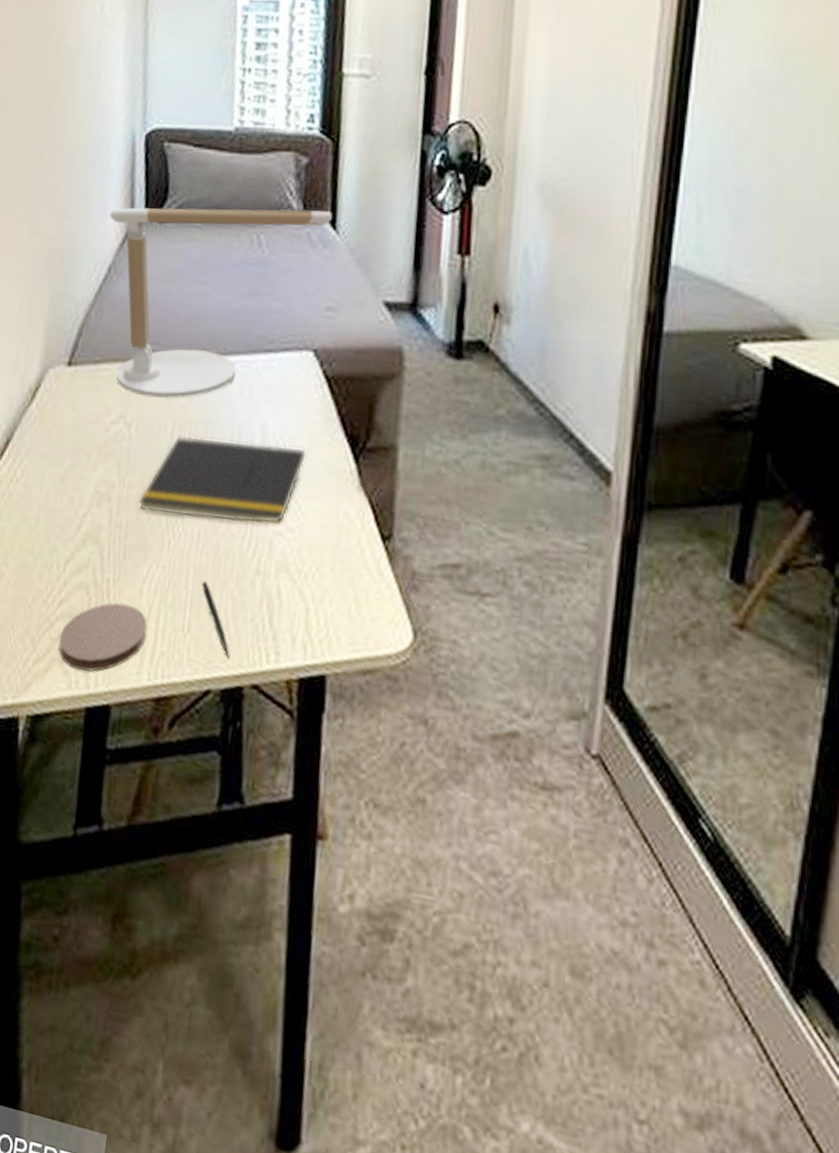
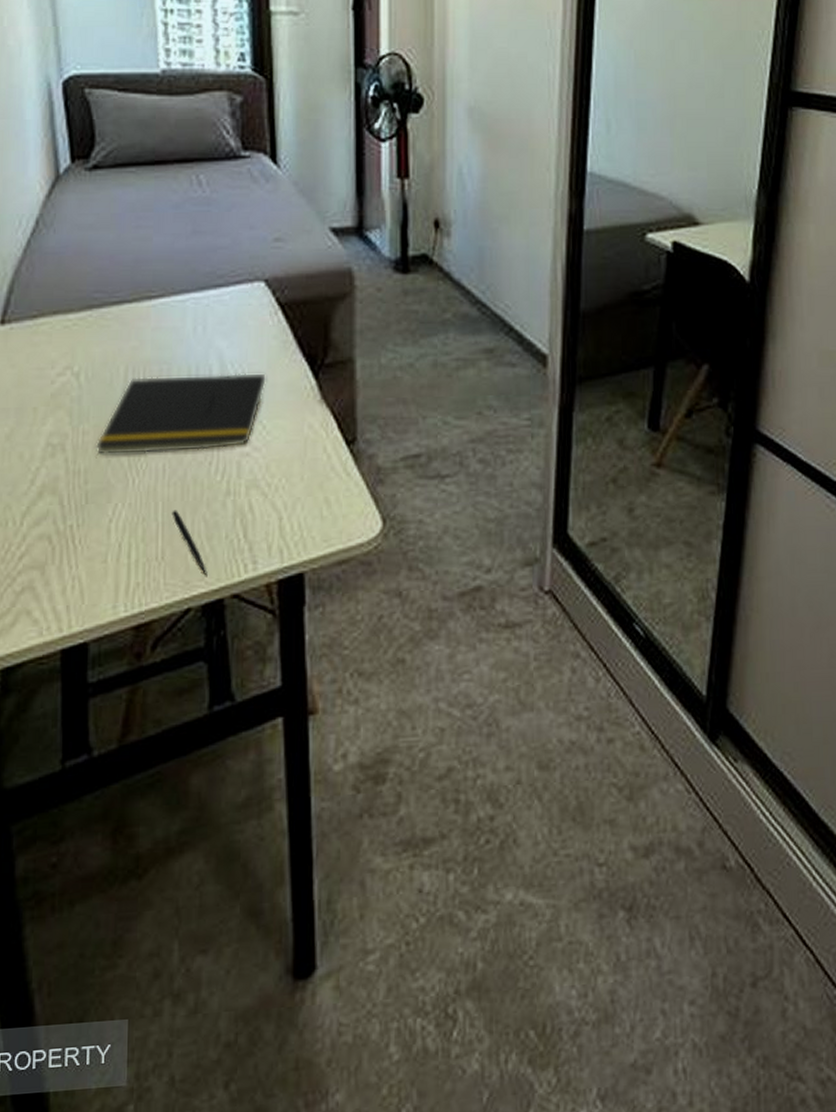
coaster: present [59,602,147,672] -> none [24,545,119,617]
desk lamp: present [109,207,332,399] -> none [30,146,272,345]

